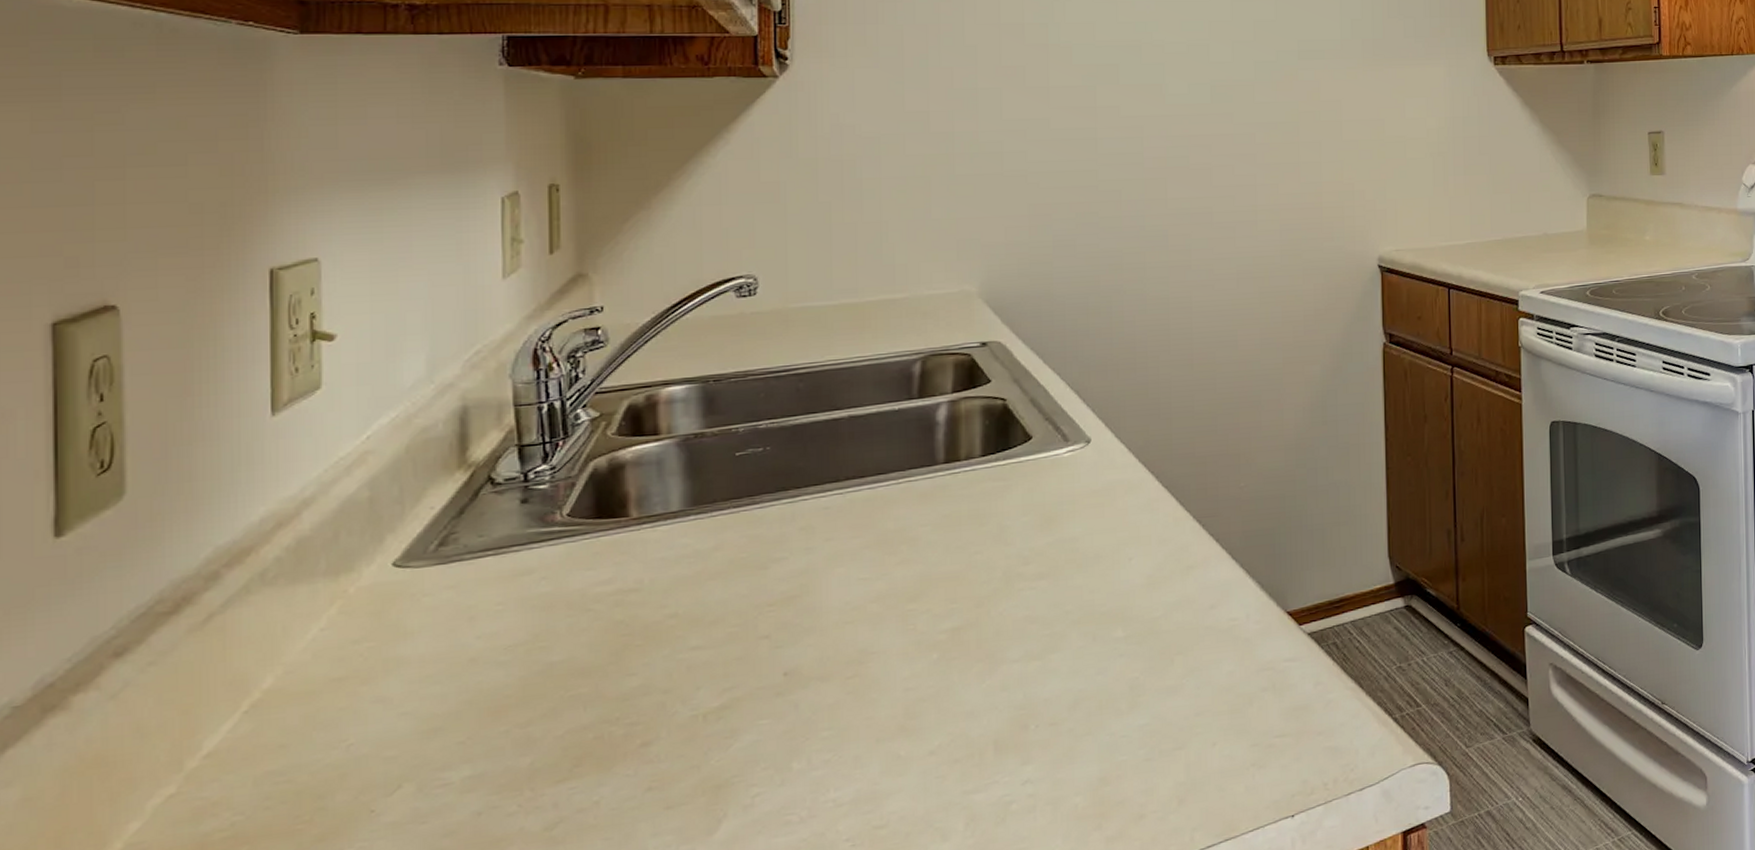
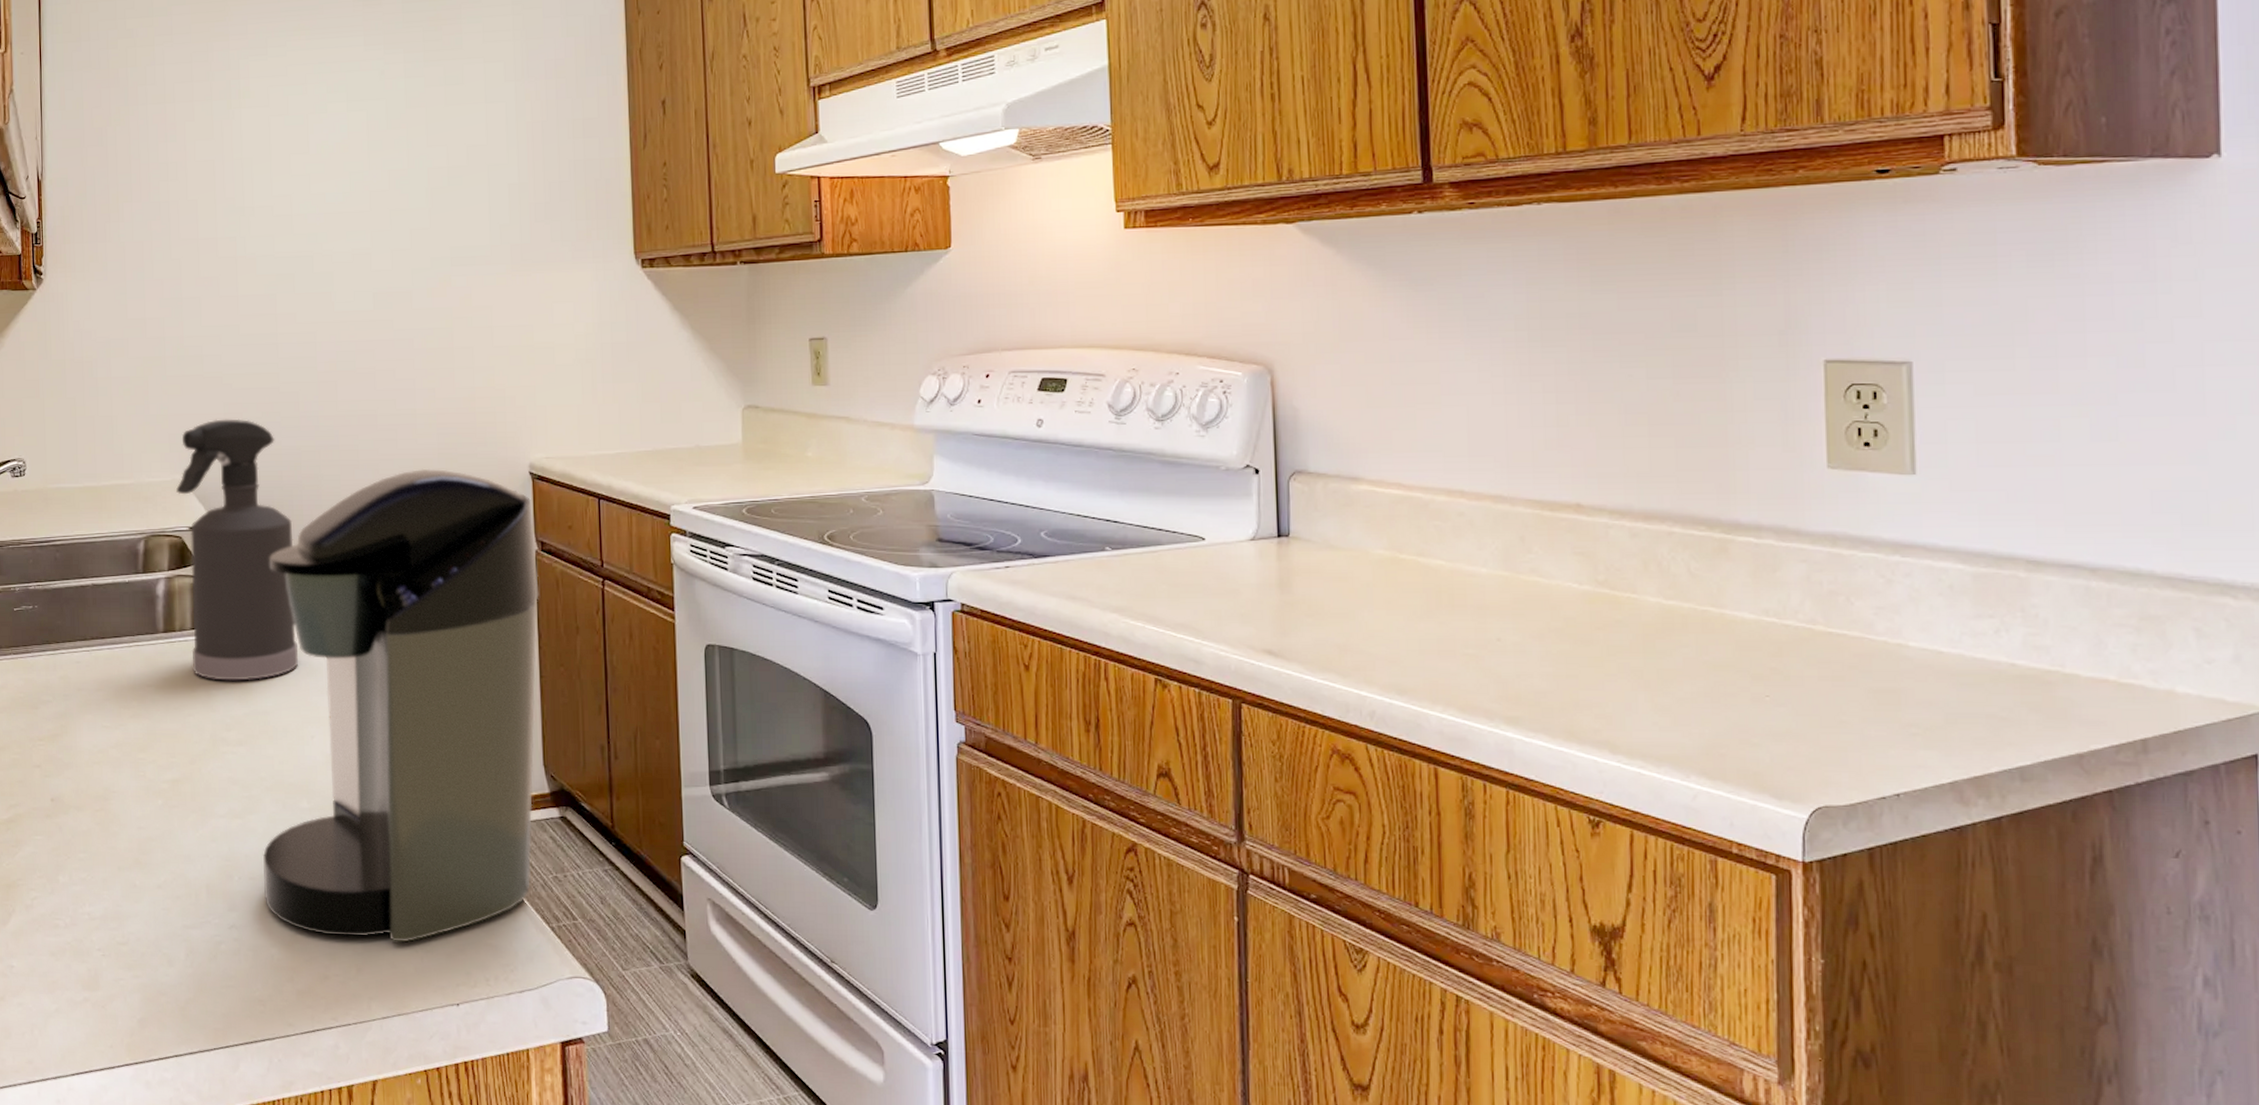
spray bottle: none [965,220,1116,510] -> present [176,418,299,681]
coffee maker: none [1067,266,1387,771] -> present [263,468,539,943]

